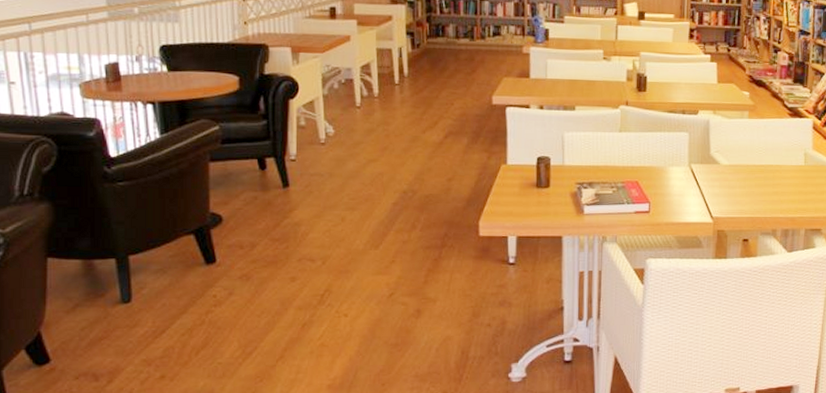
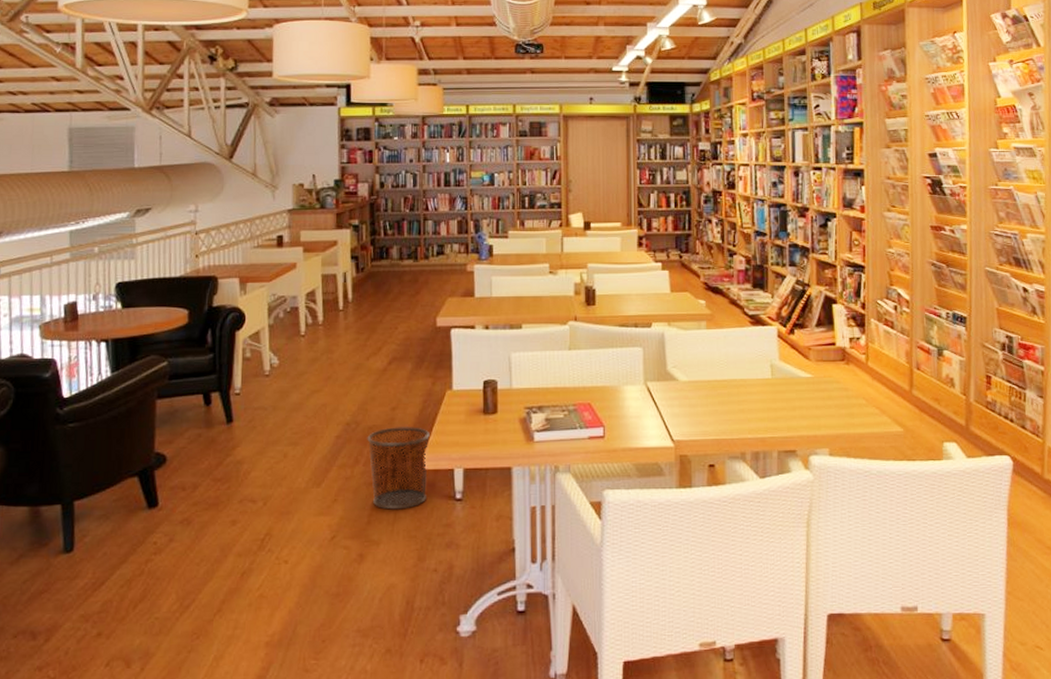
waste bin: none [424,196,485,271] -> present [367,427,430,510]

